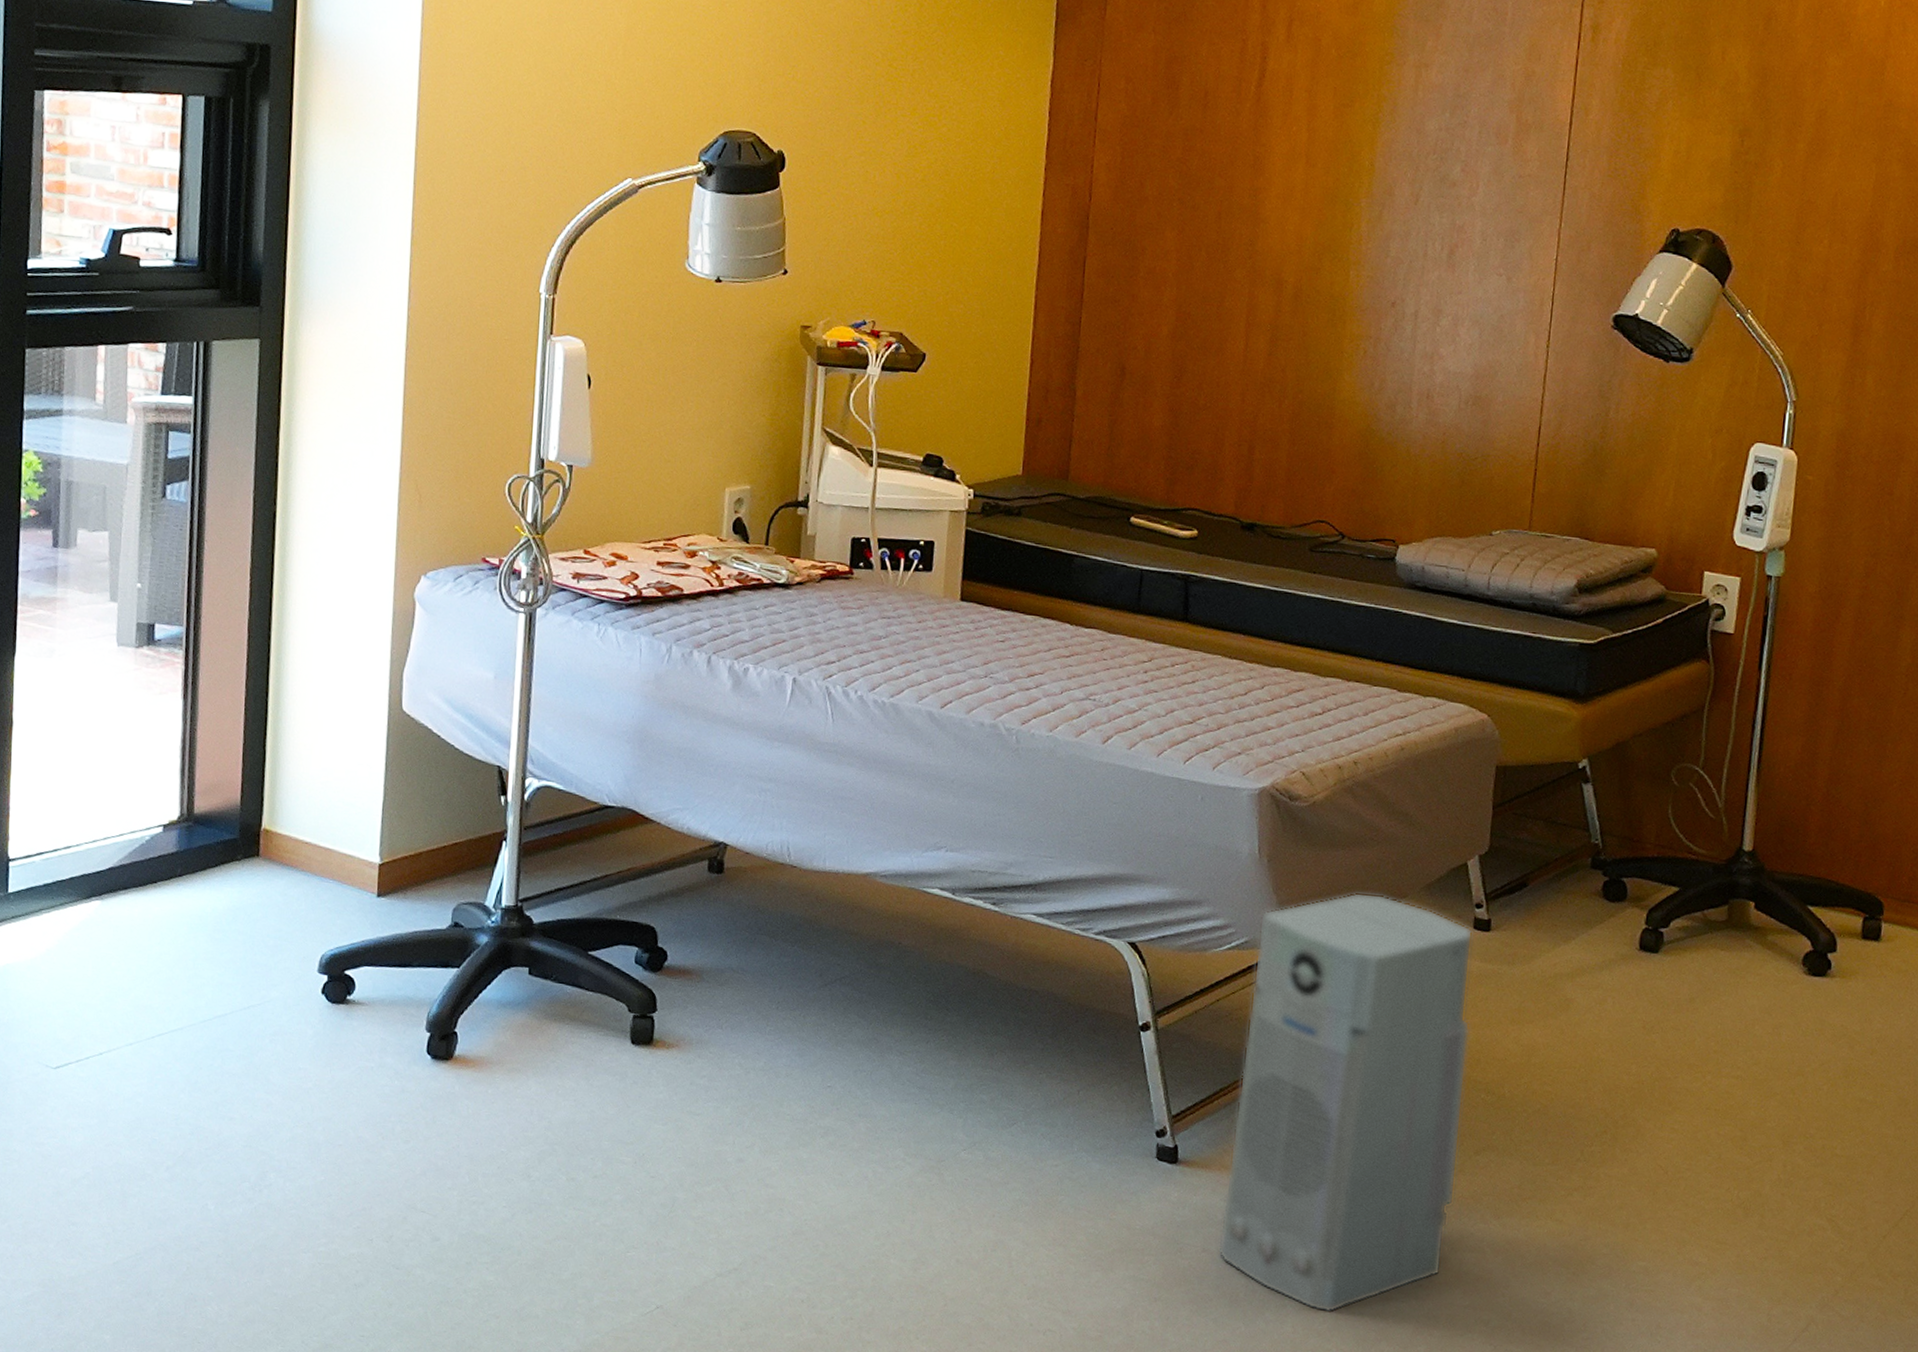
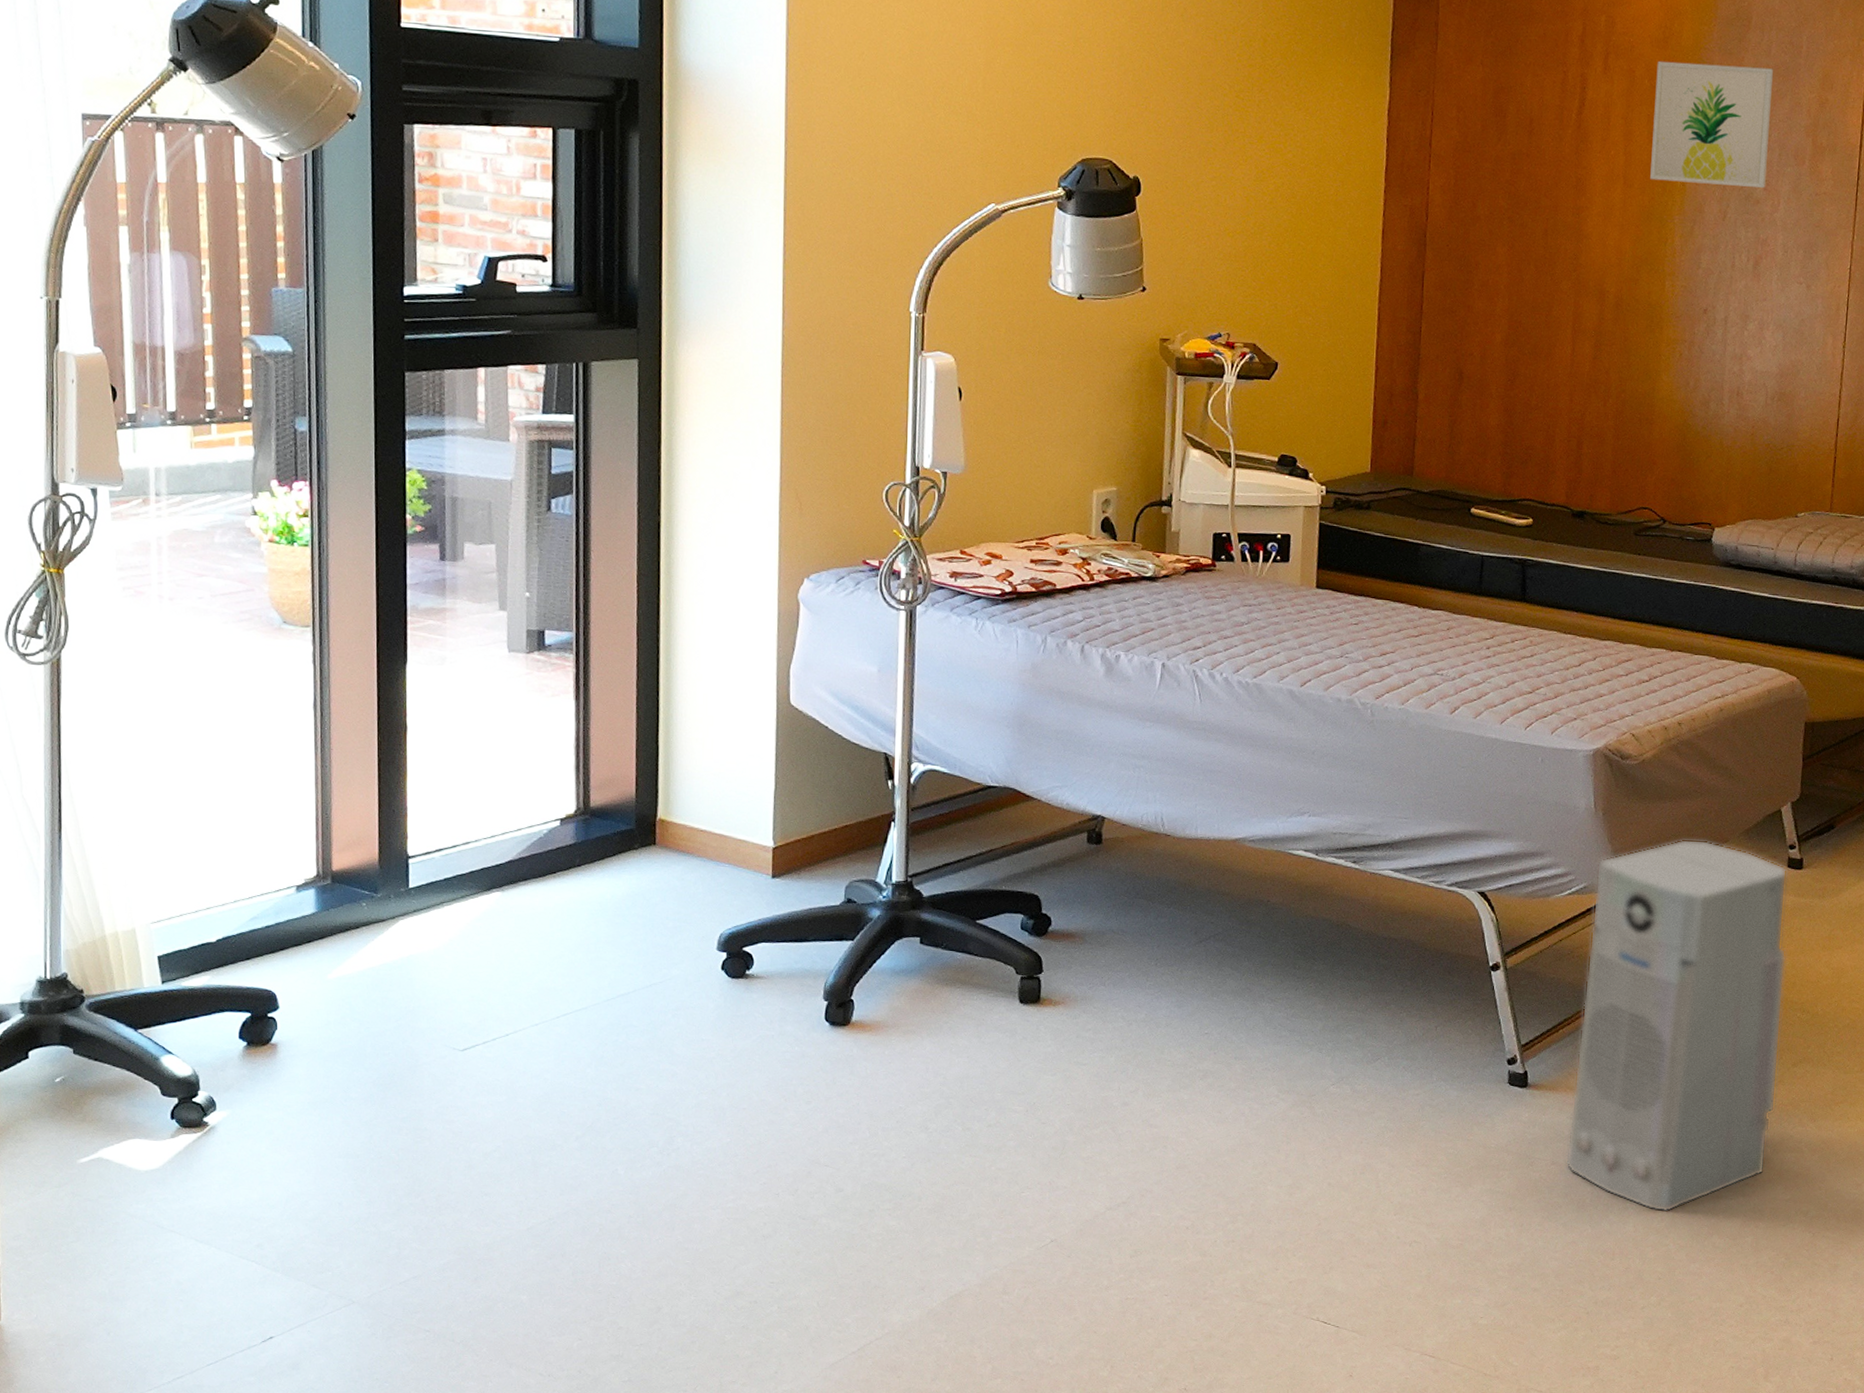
wall art: none [1335,28,1475,169] -> present [1650,60,1774,188]

